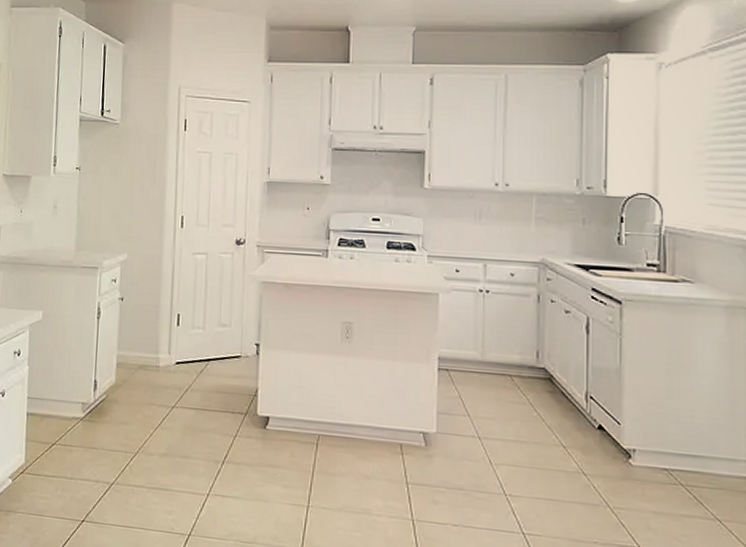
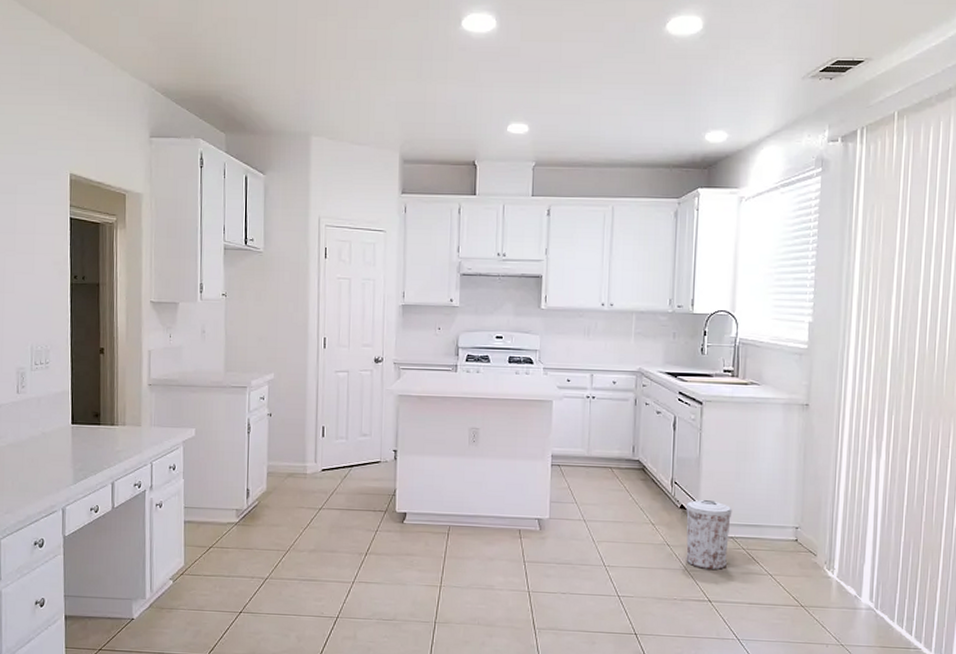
trash can: none [604,420,665,509] -> present [685,500,733,570]

